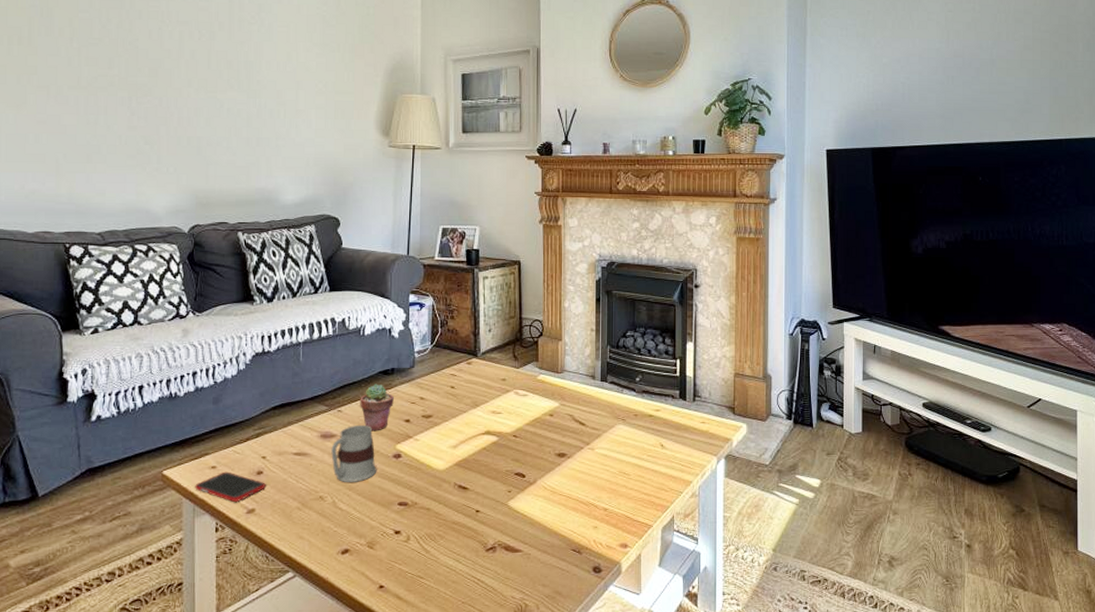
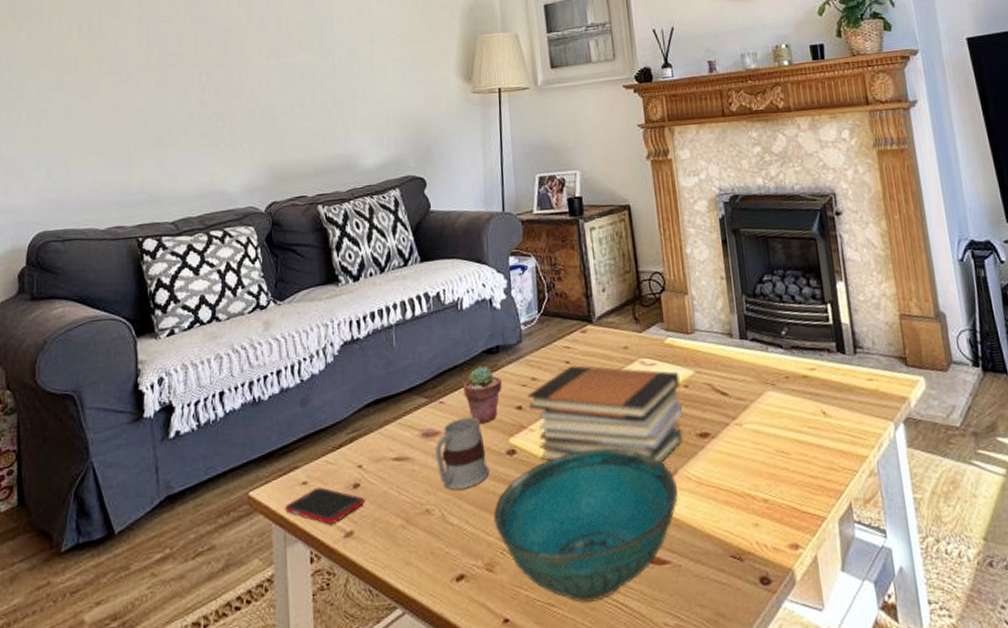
bowl: none [378,458,535,578] -> present [494,448,678,603]
book stack: none [415,390,546,474] -> present [527,365,683,463]

